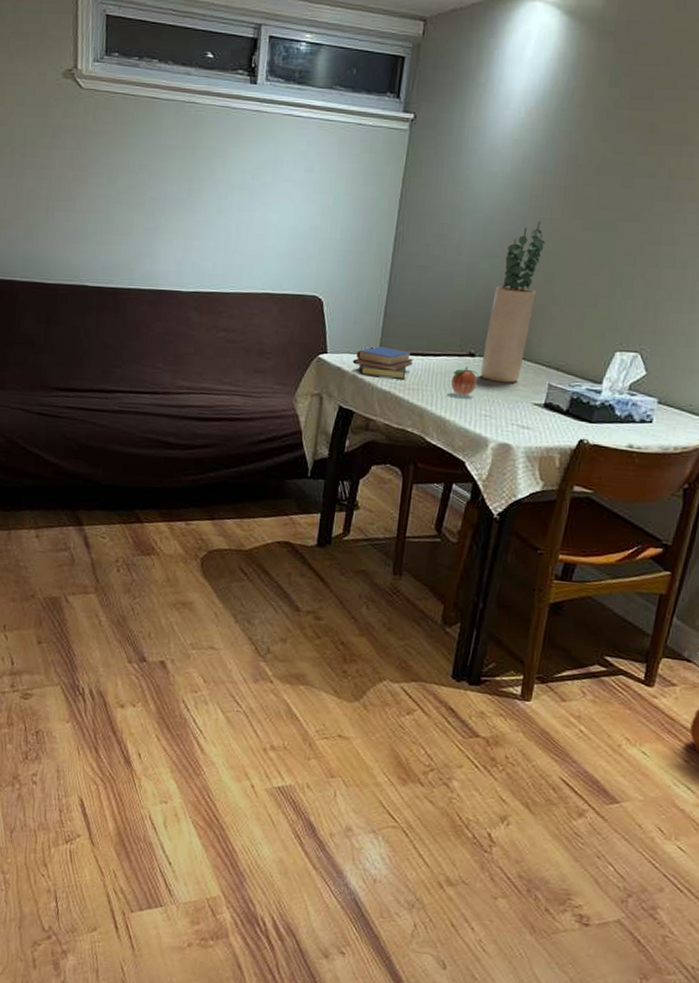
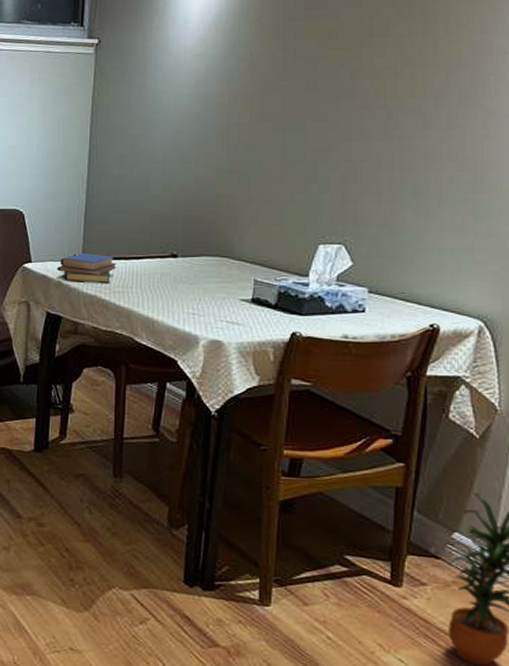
fruit: present [451,366,480,396] -> none [156,267,184,296]
vase: present [480,221,546,383] -> none [184,127,237,281]

